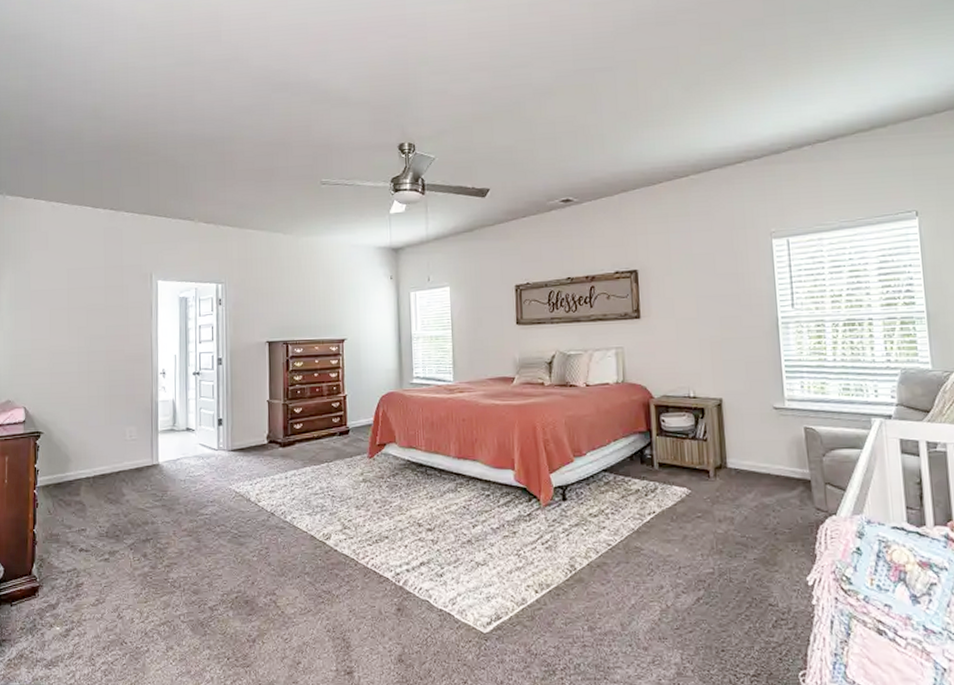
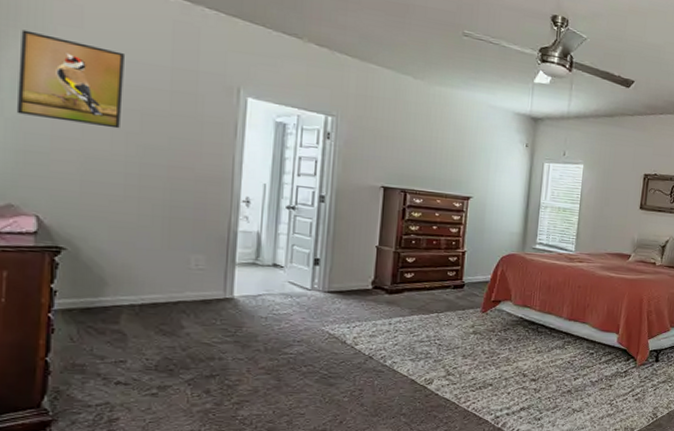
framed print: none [10,259,75,327] -> present [16,29,124,129]

